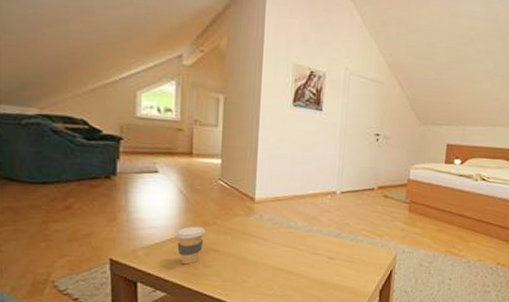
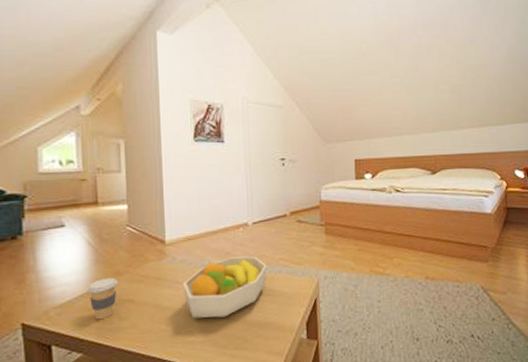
fruit bowl: none [267,222,350,276] -> present [183,256,267,319]

